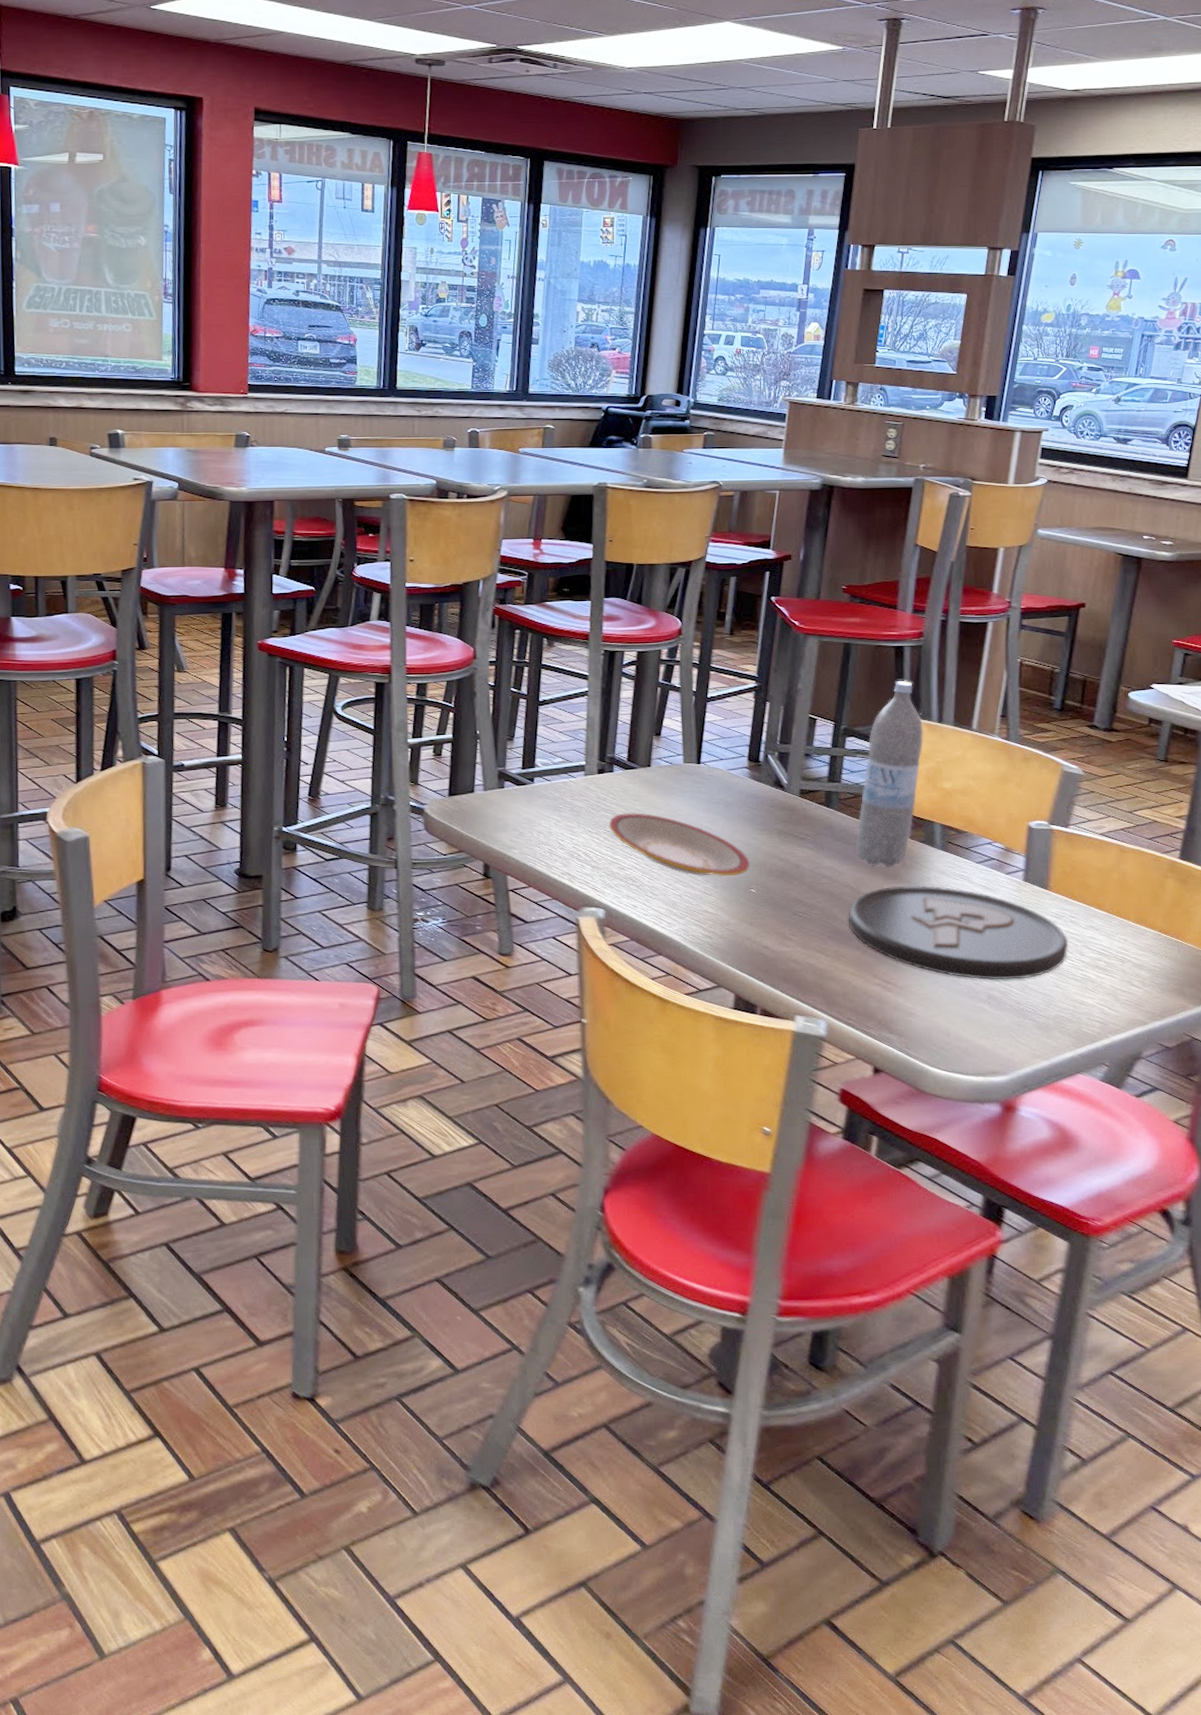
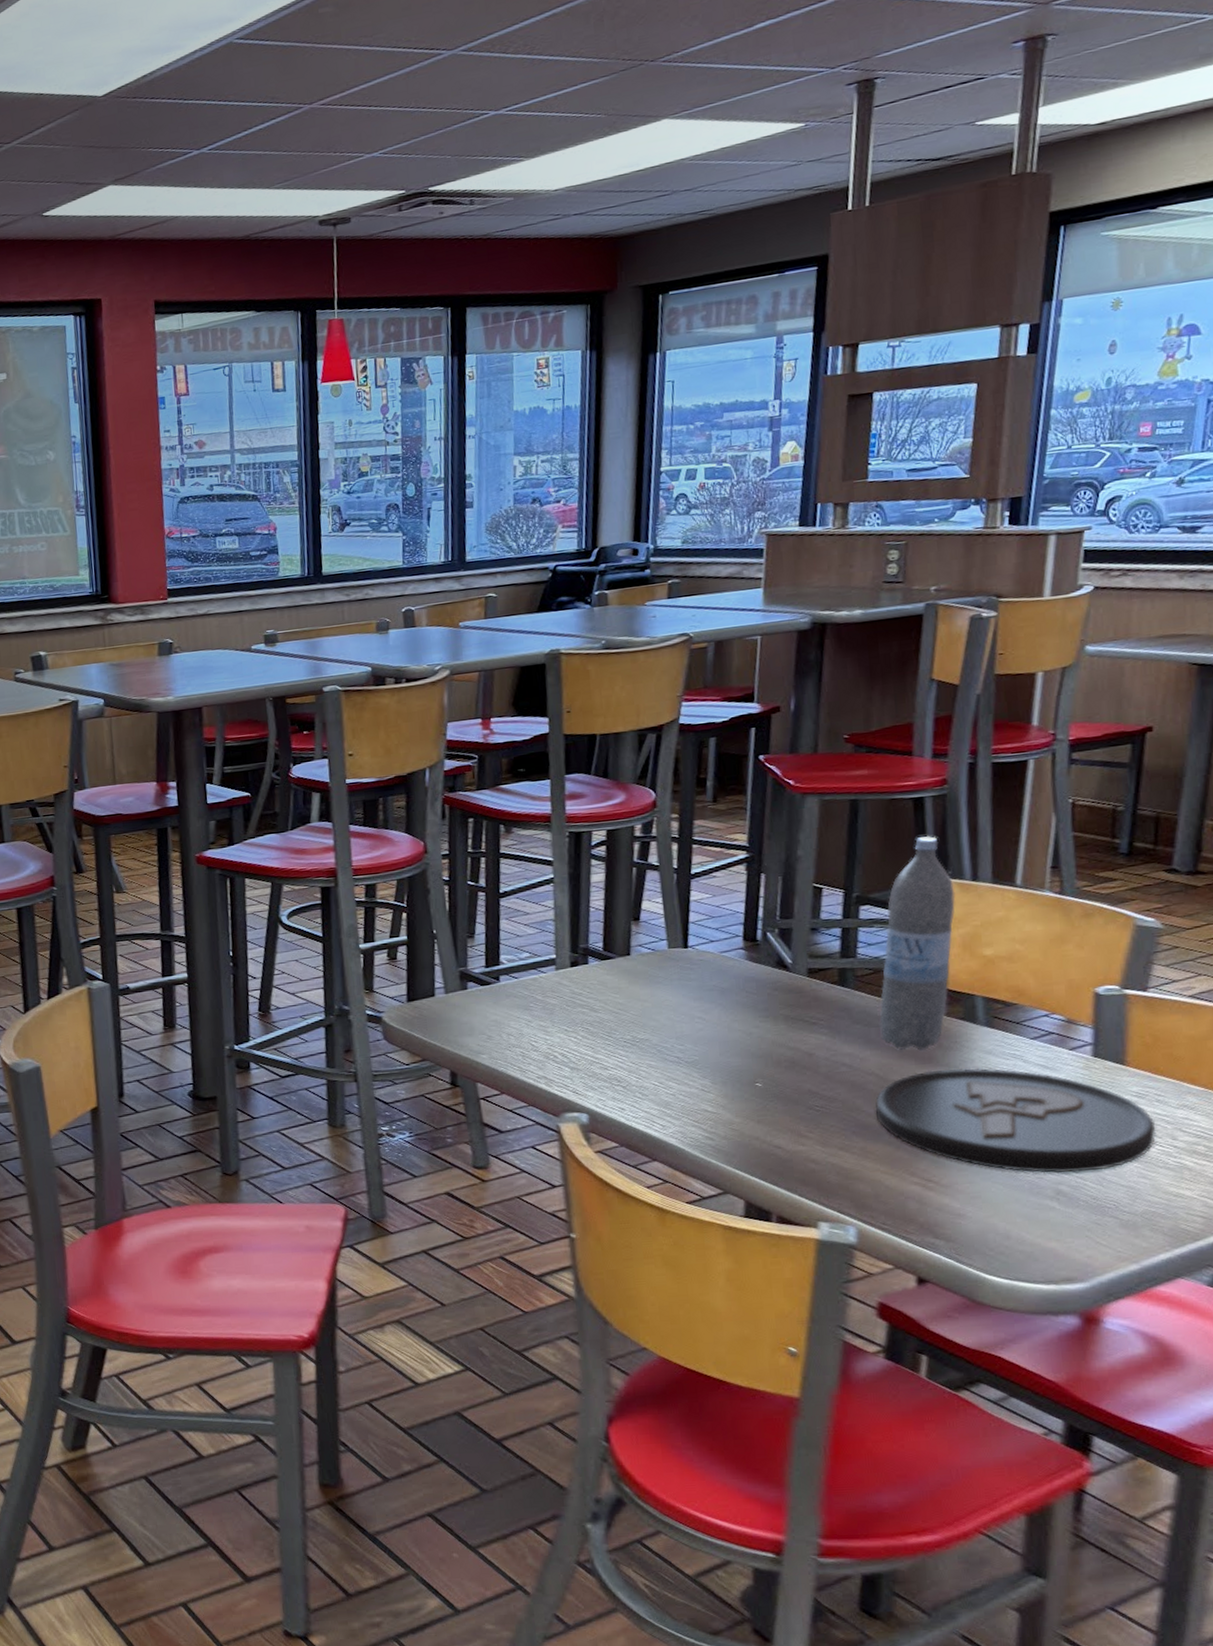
plate: present [608,812,750,877] -> none [586,1006,753,1072]

